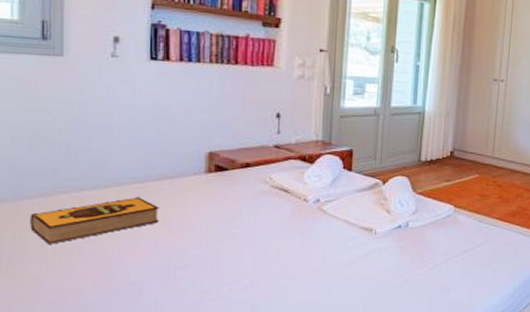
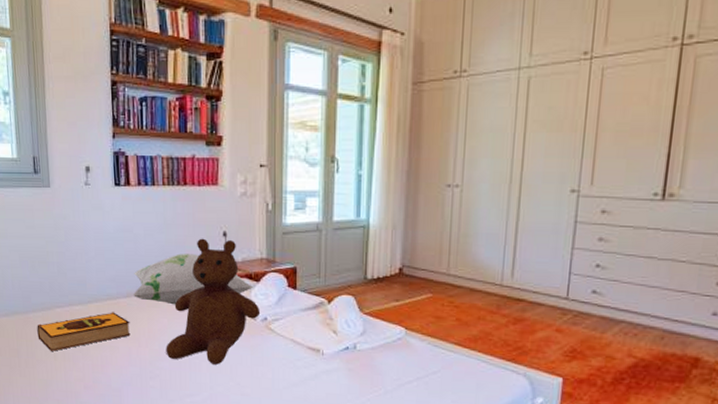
decorative pillow: none [166,134,307,188] -> present [134,254,254,305]
teddy bear: none [202,119,313,249] -> present [166,238,261,365]

